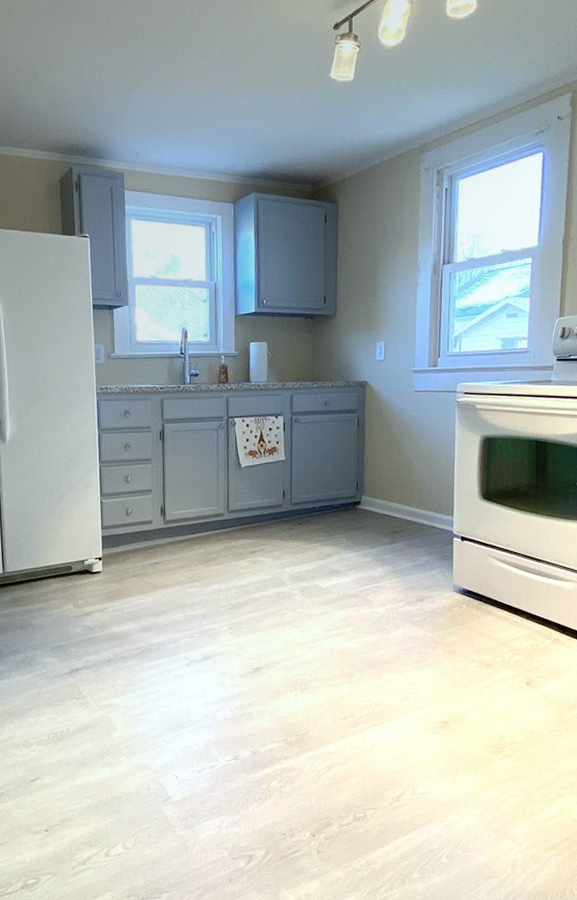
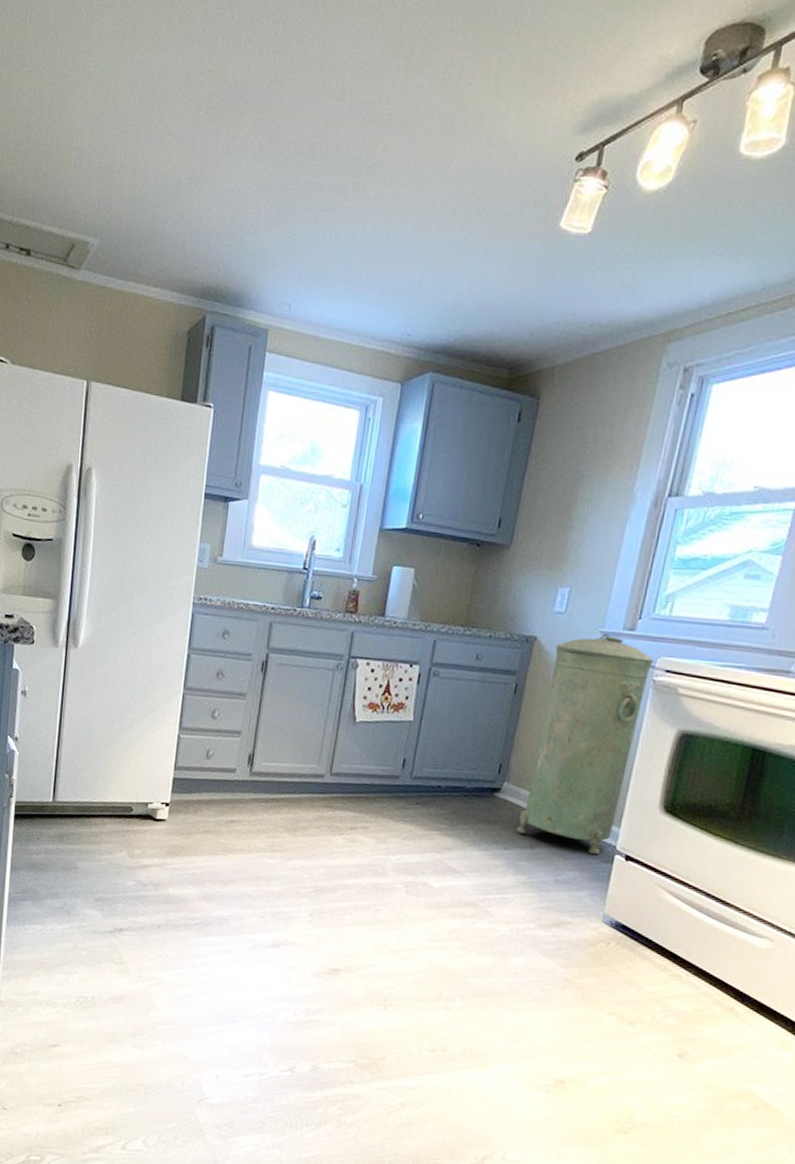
trash can: none [378,372,455,540] -> present [517,634,654,854]

